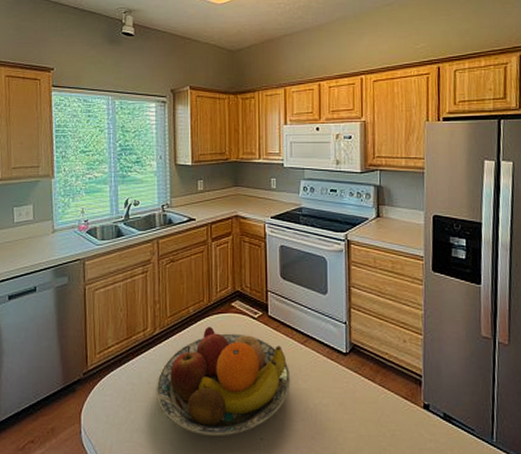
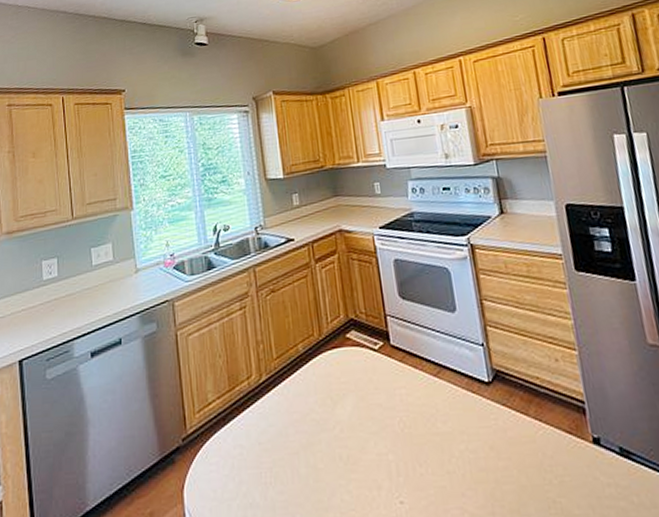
fruit bowl: present [155,326,291,436] -> none [268,365,428,505]

